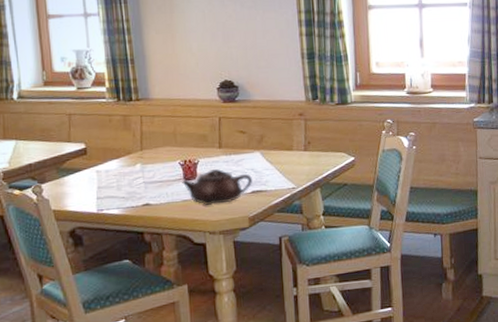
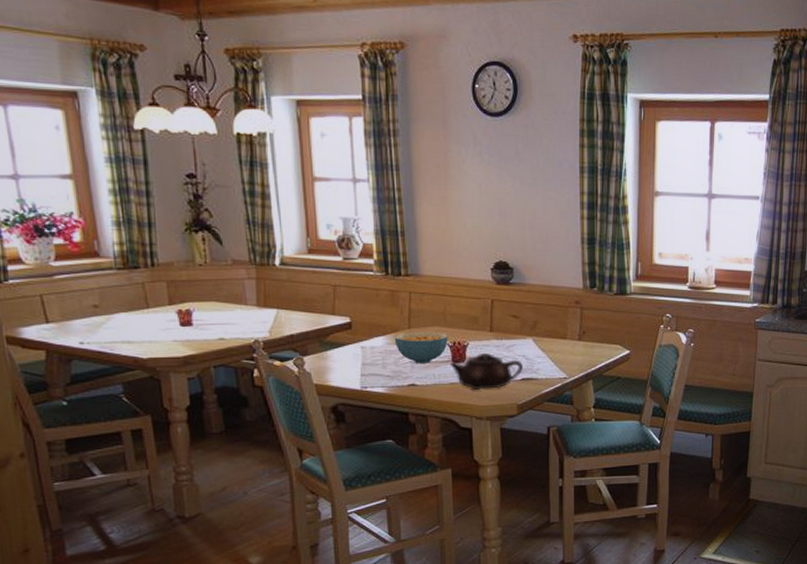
cereal bowl: none [127,152,179,184] -> present [394,332,448,363]

